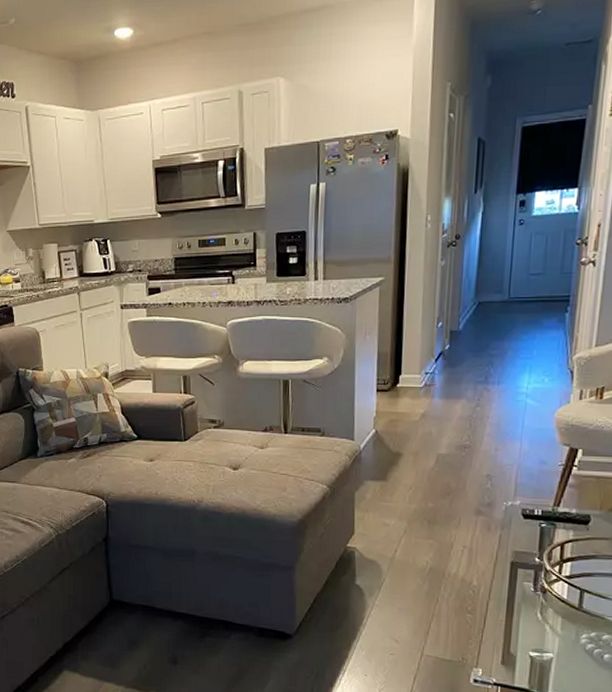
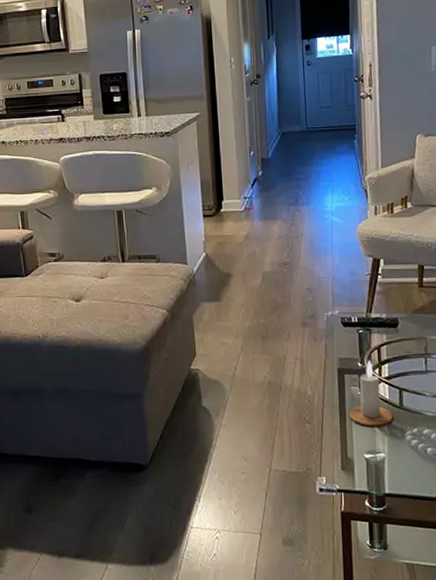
candle: none [517,556,569,625] -> present [349,360,393,426]

